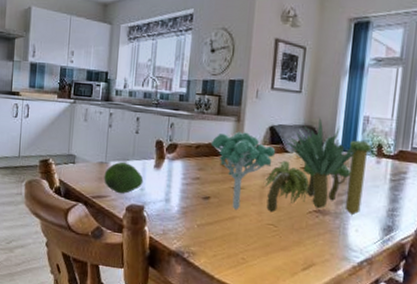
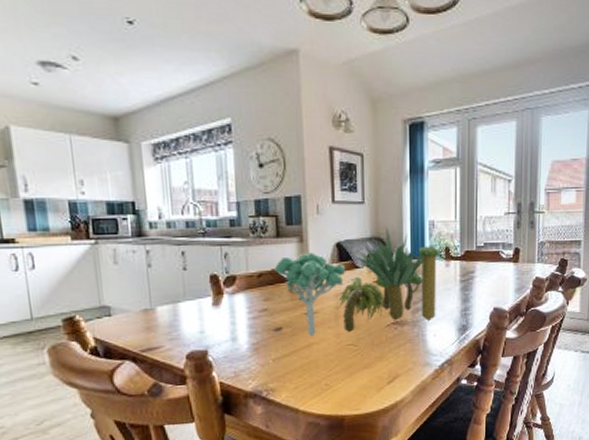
fruit: present [104,162,144,193] -> none [152,306,202,341]

